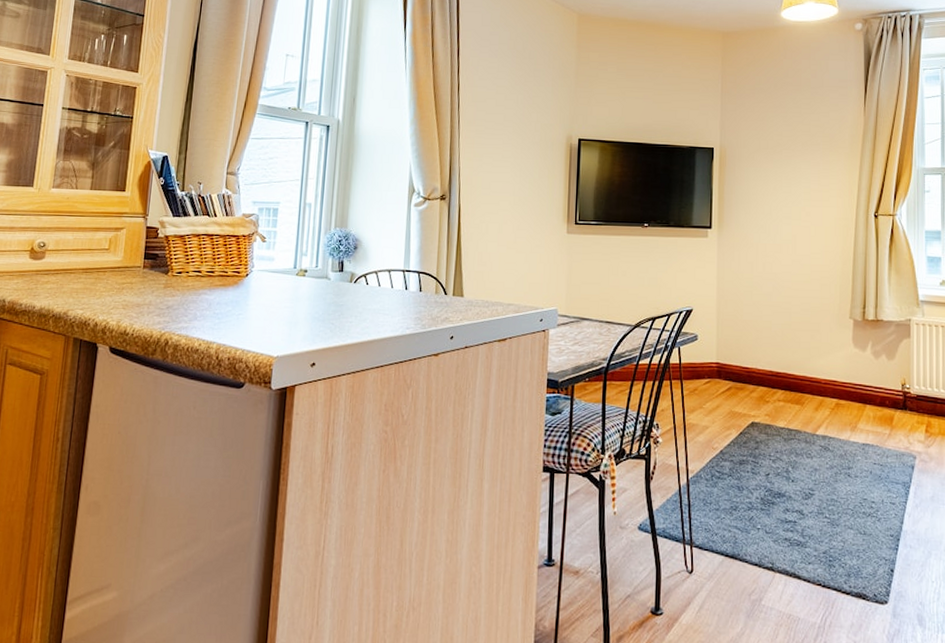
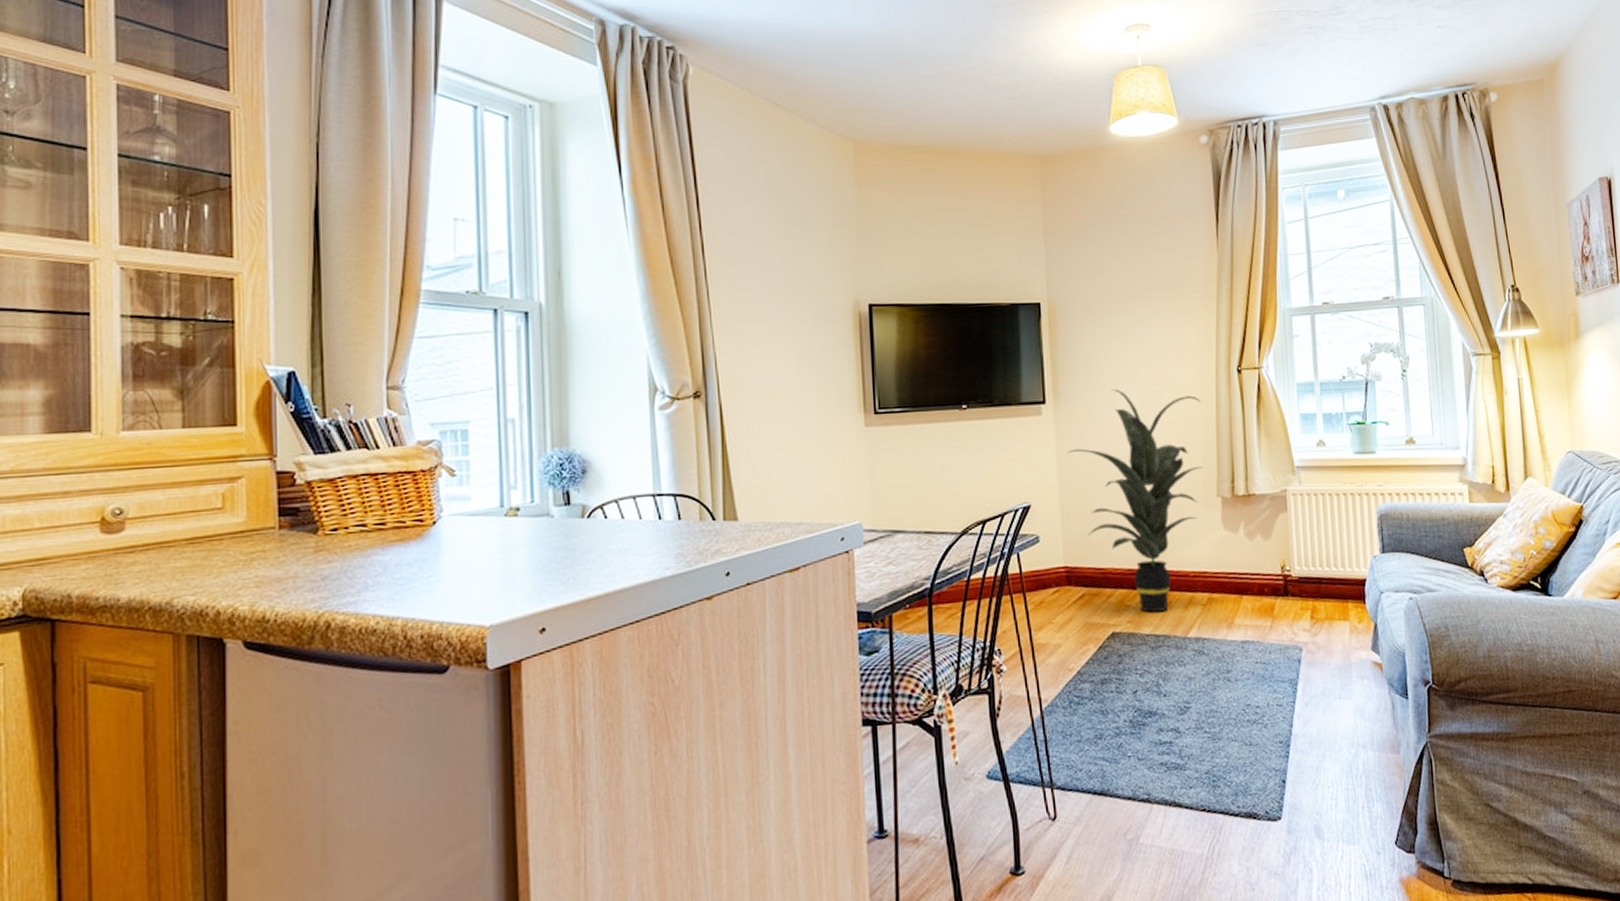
indoor plant: none [726,222,841,410] -> present [1067,389,1203,612]

